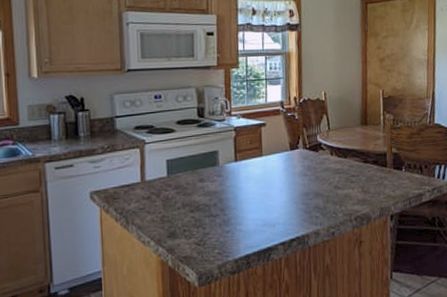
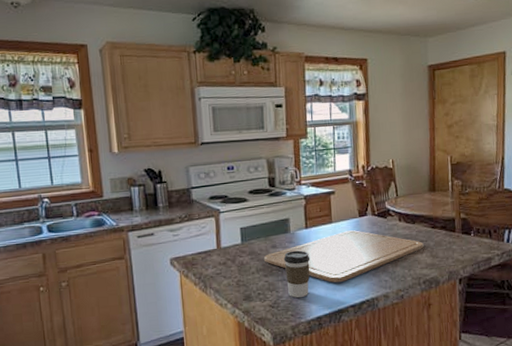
chopping board: none [190,164,355,219] -> present [263,230,424,283]
coffee cup: none [211,184,240,235] -> present [283,250,311,298]

